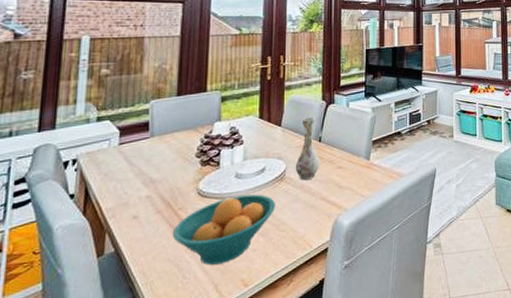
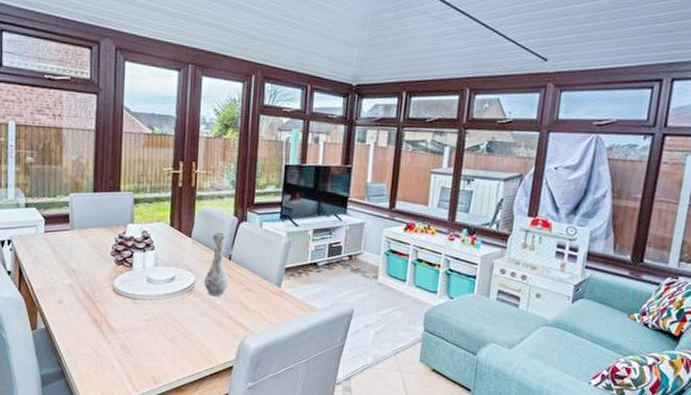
fruit bowl: present [172,194,275,265] -> none [91,299,184,359]

